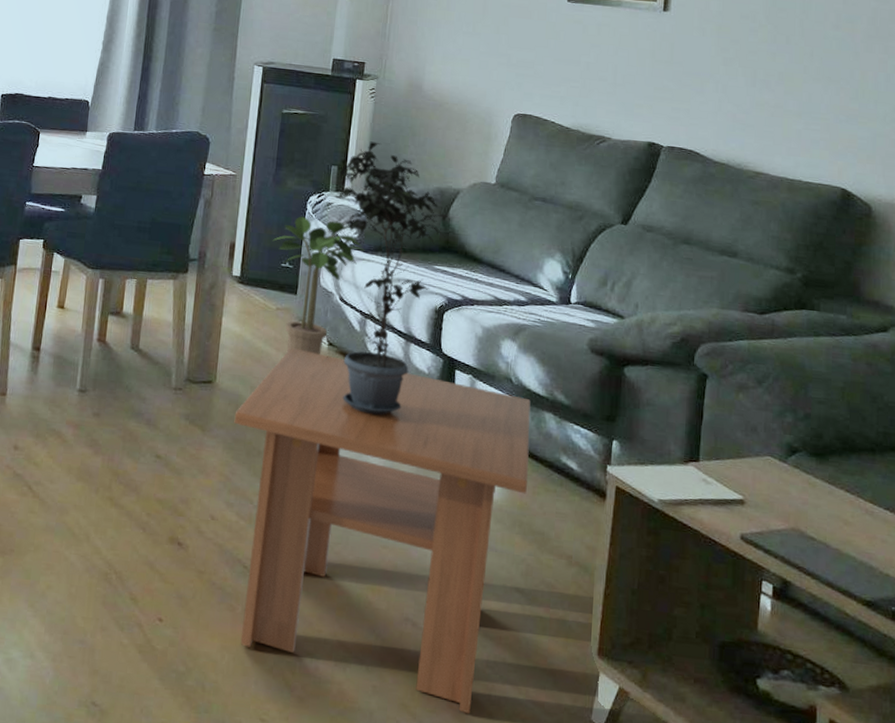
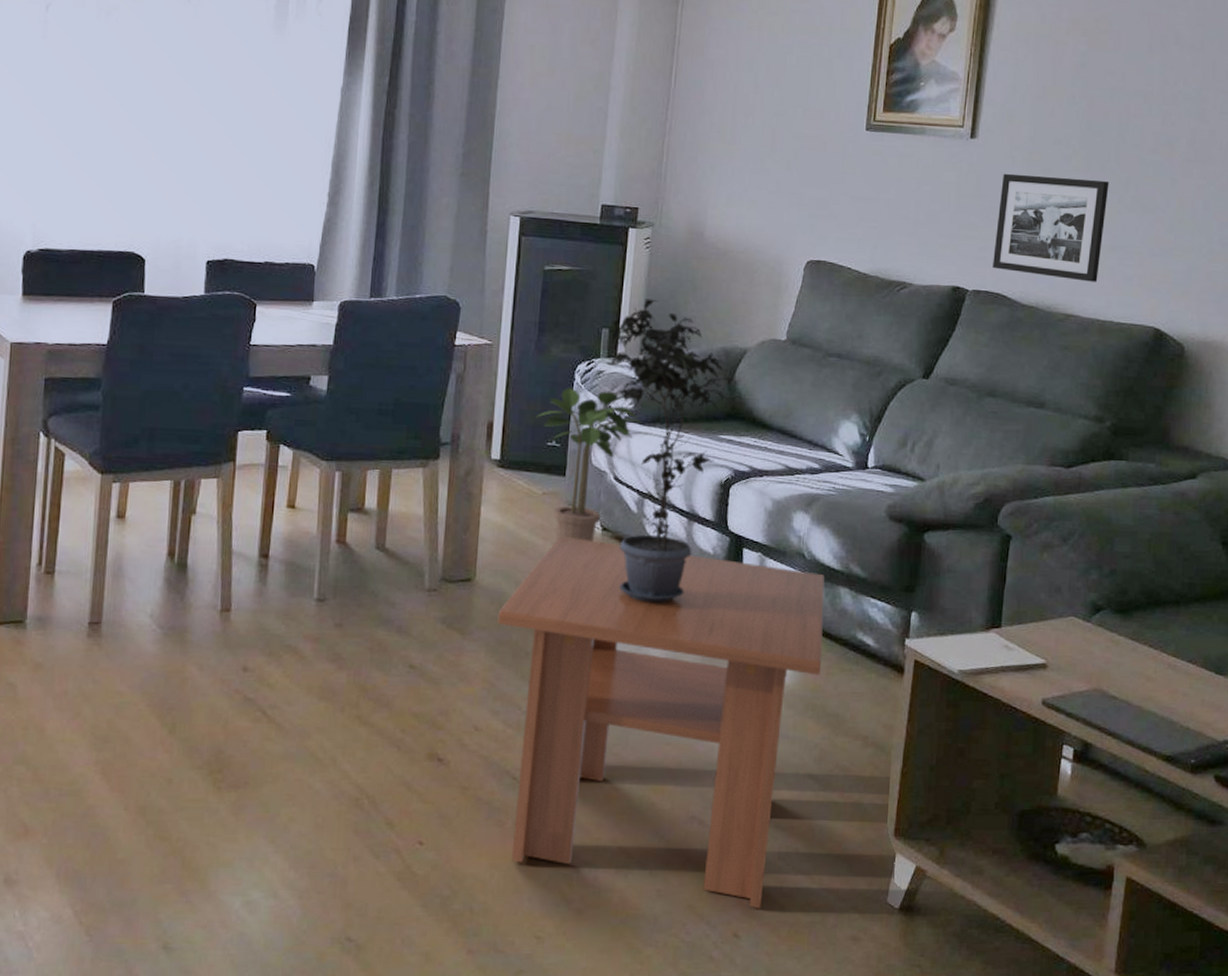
picture frame: none [686,43,795,144] -> present [993,173,1109,282]

